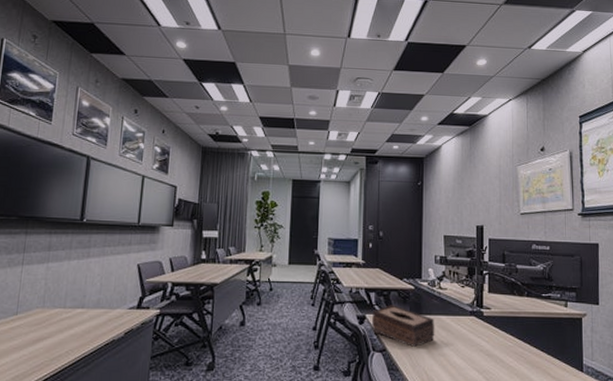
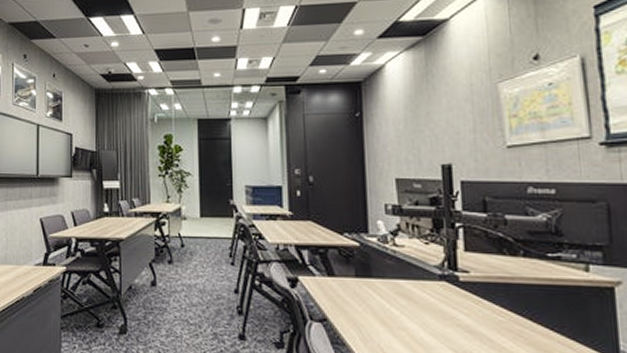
tissue box: present [372,305,435,347] -> none [307,265,392,317]

